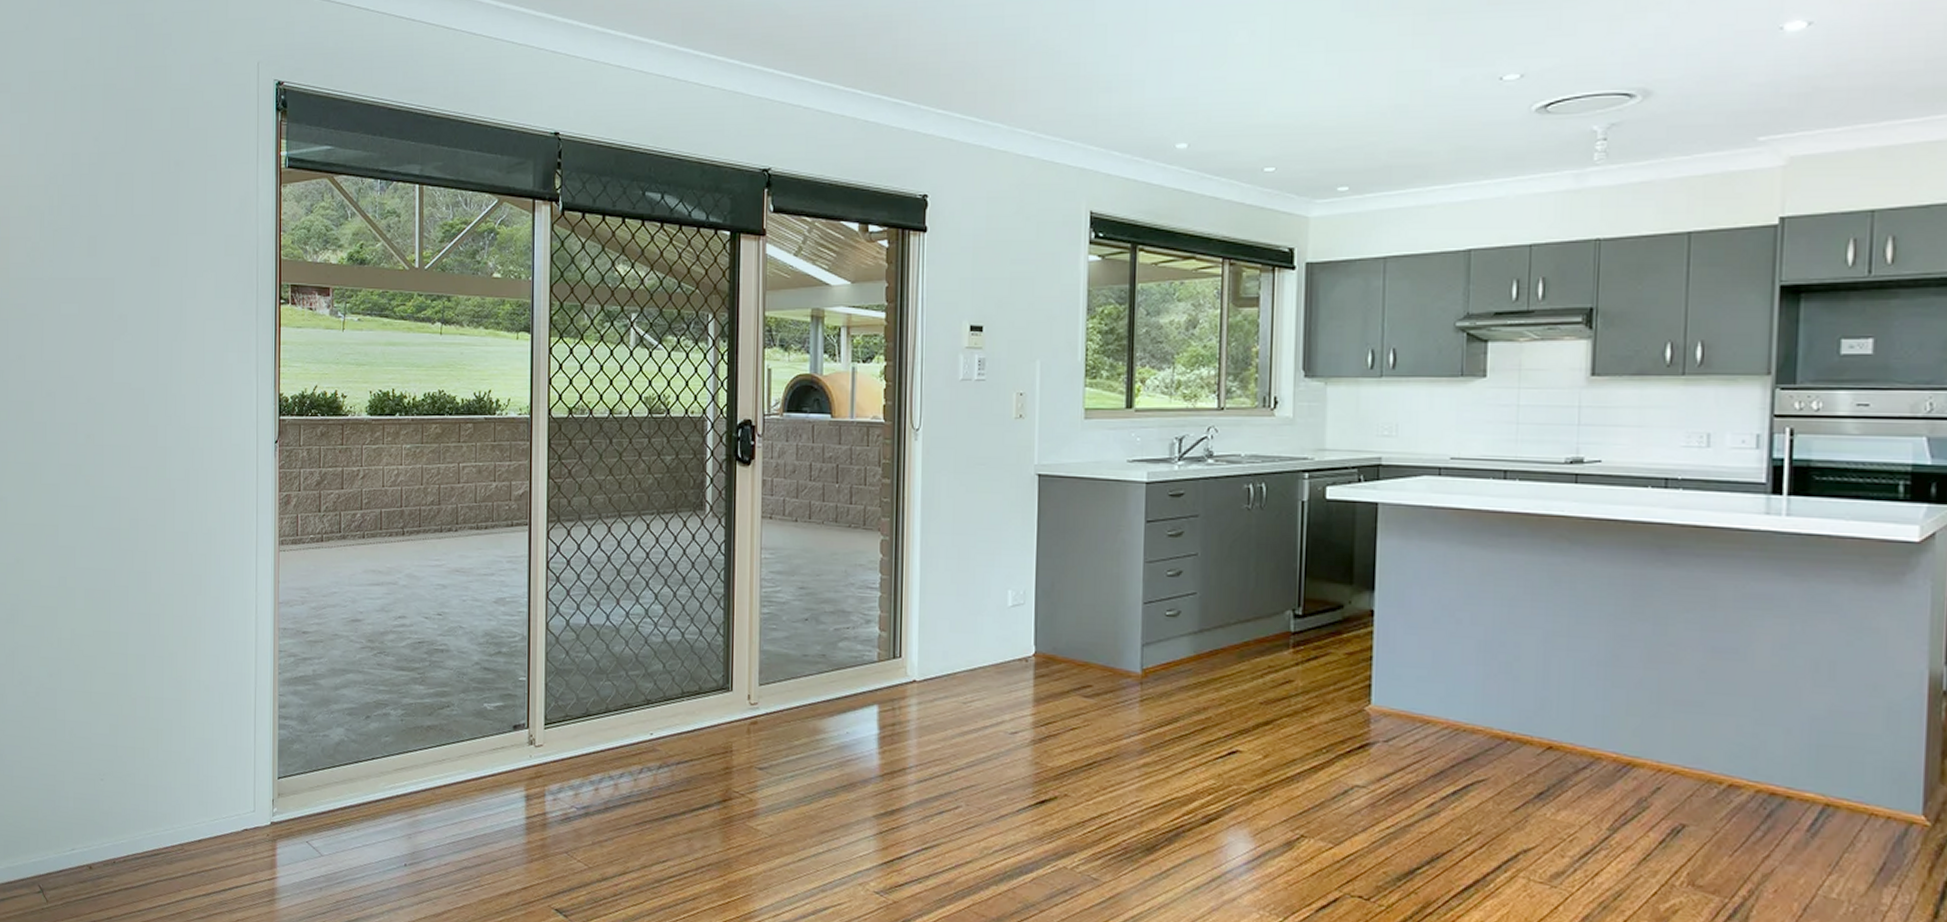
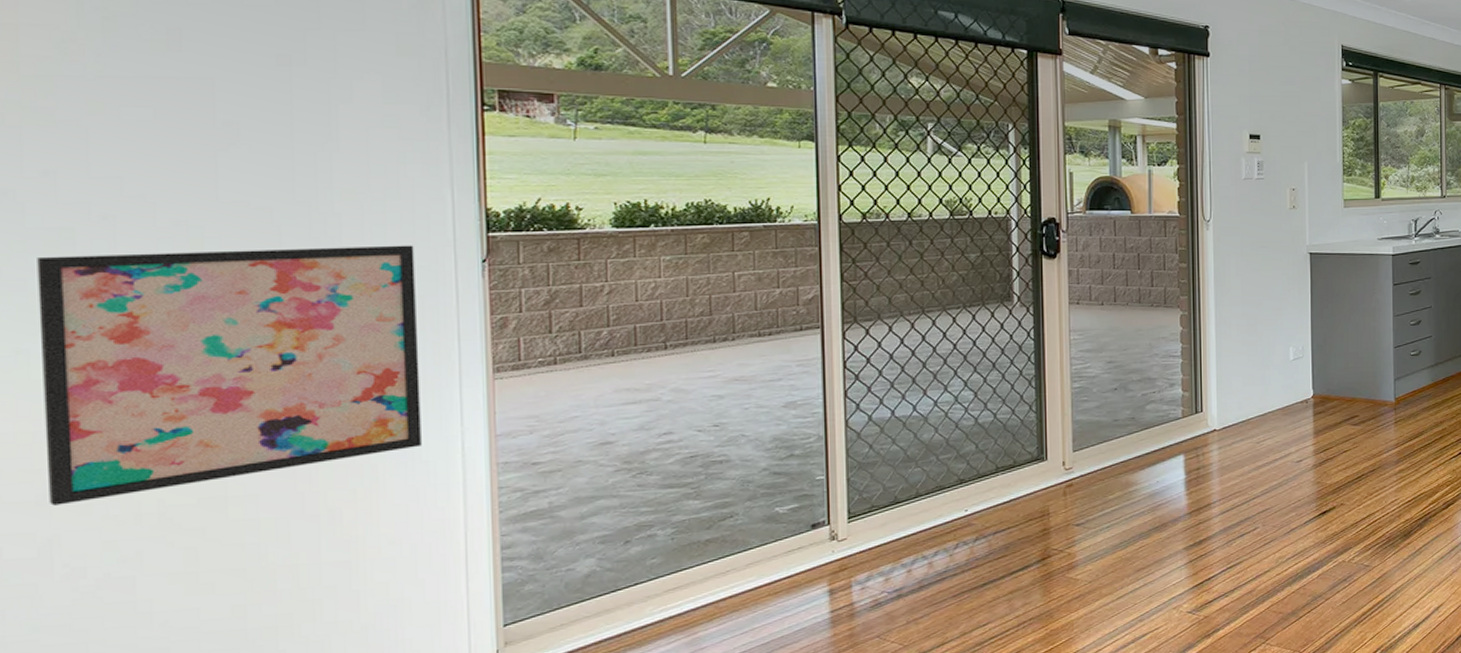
wall art: none [13,424,231,625] -> present [37,245,421,506]

